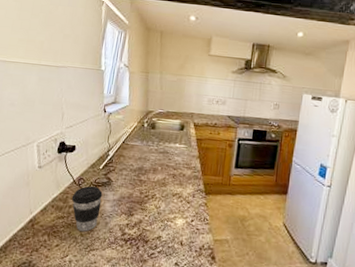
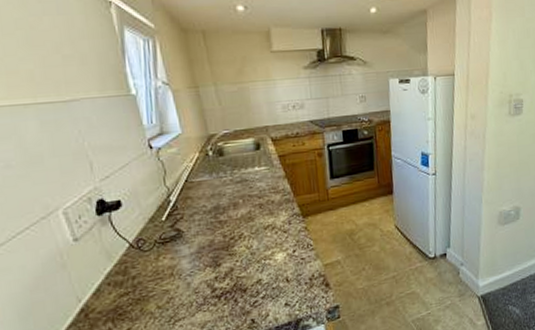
coffee cup: present [71,186,103,232] -> none [132,243,177,304]

